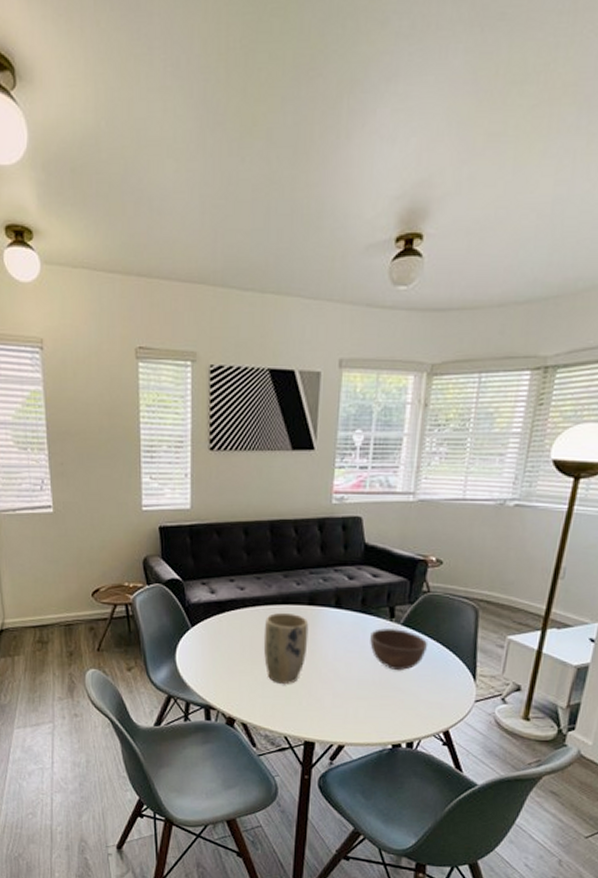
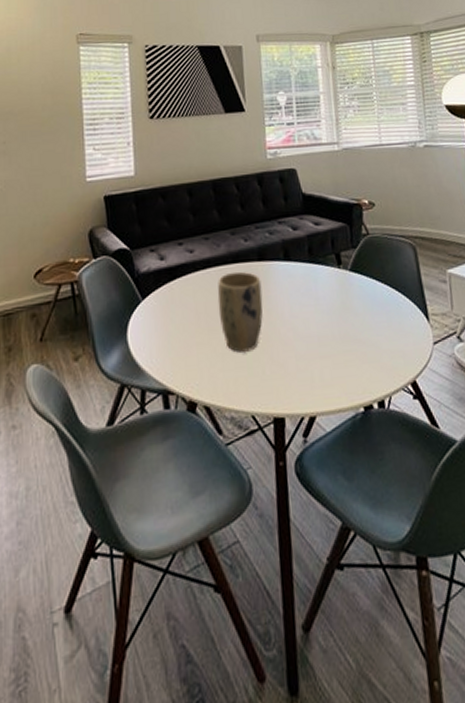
bowl: present [370,627,428,670] -> none [322,274,378,320]

